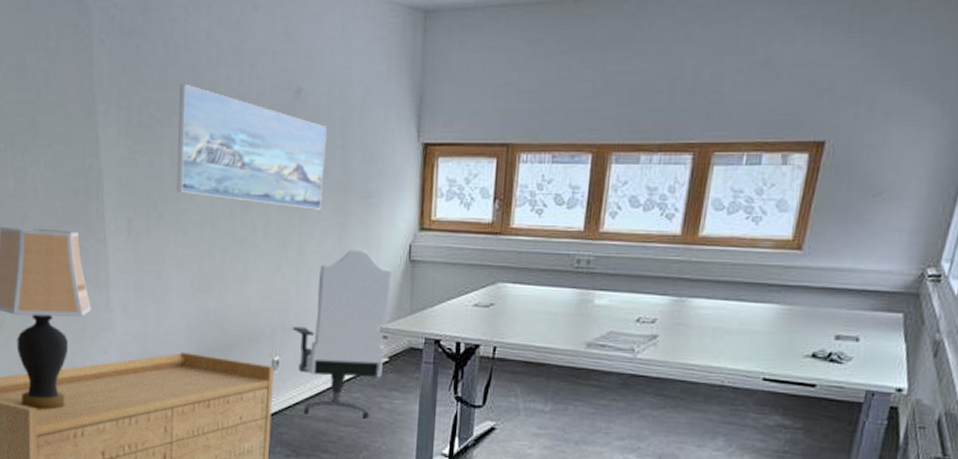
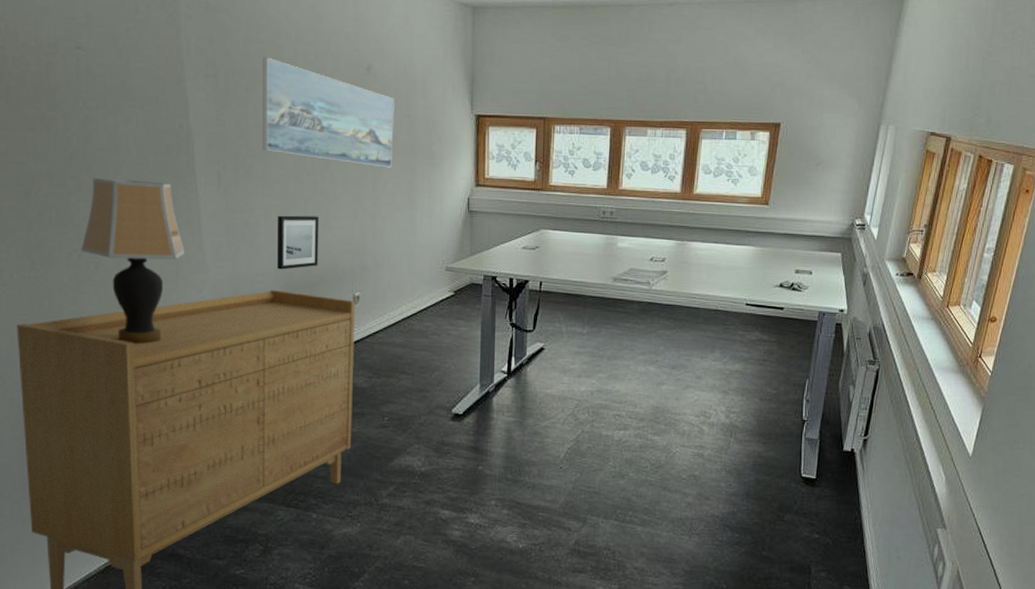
wall art: none [188,266,237,330] -> present [276,215,319,270]
office chair: present [292,249,392,419] -> none [370,201,454,344]

